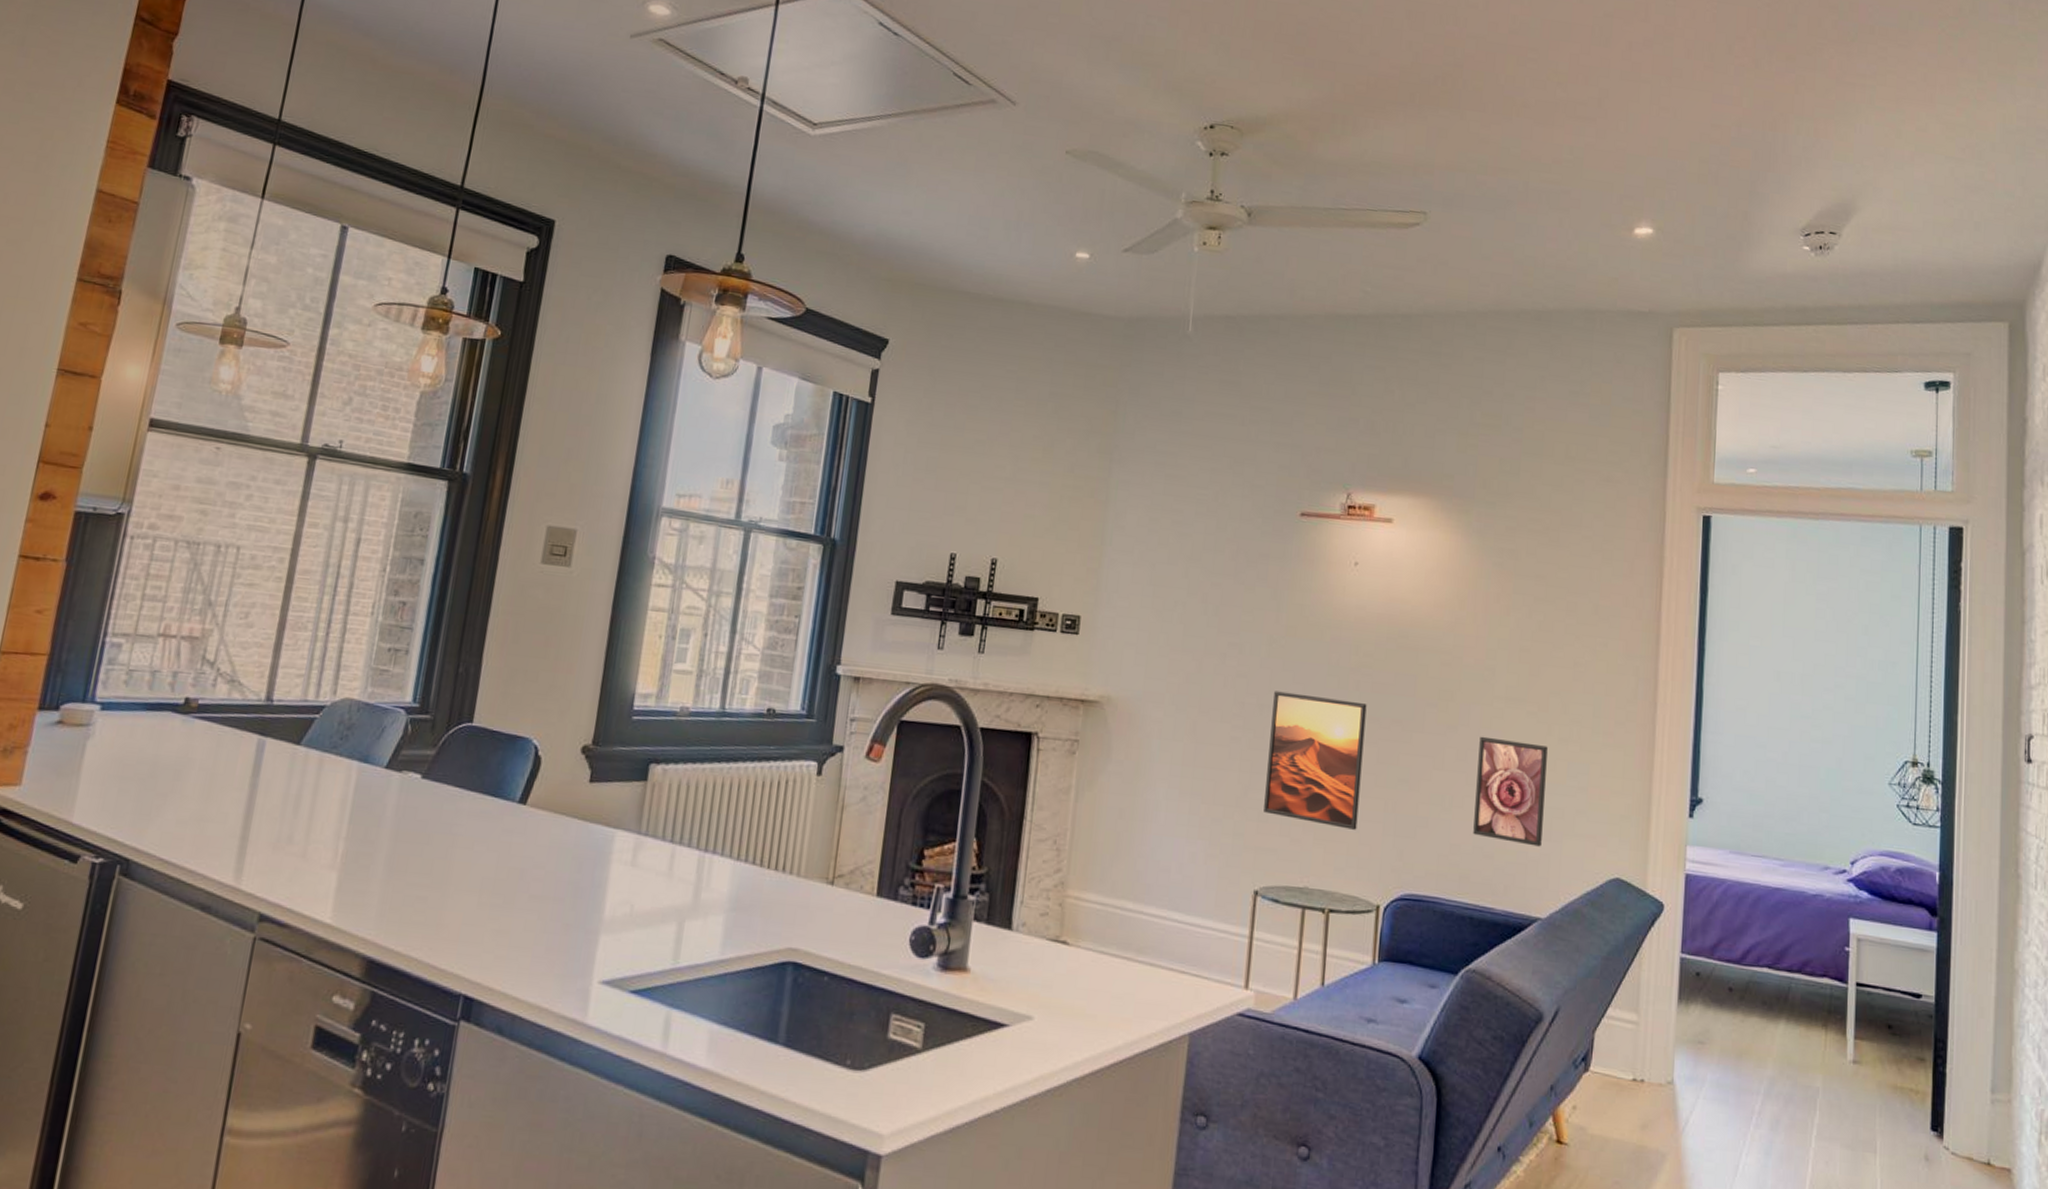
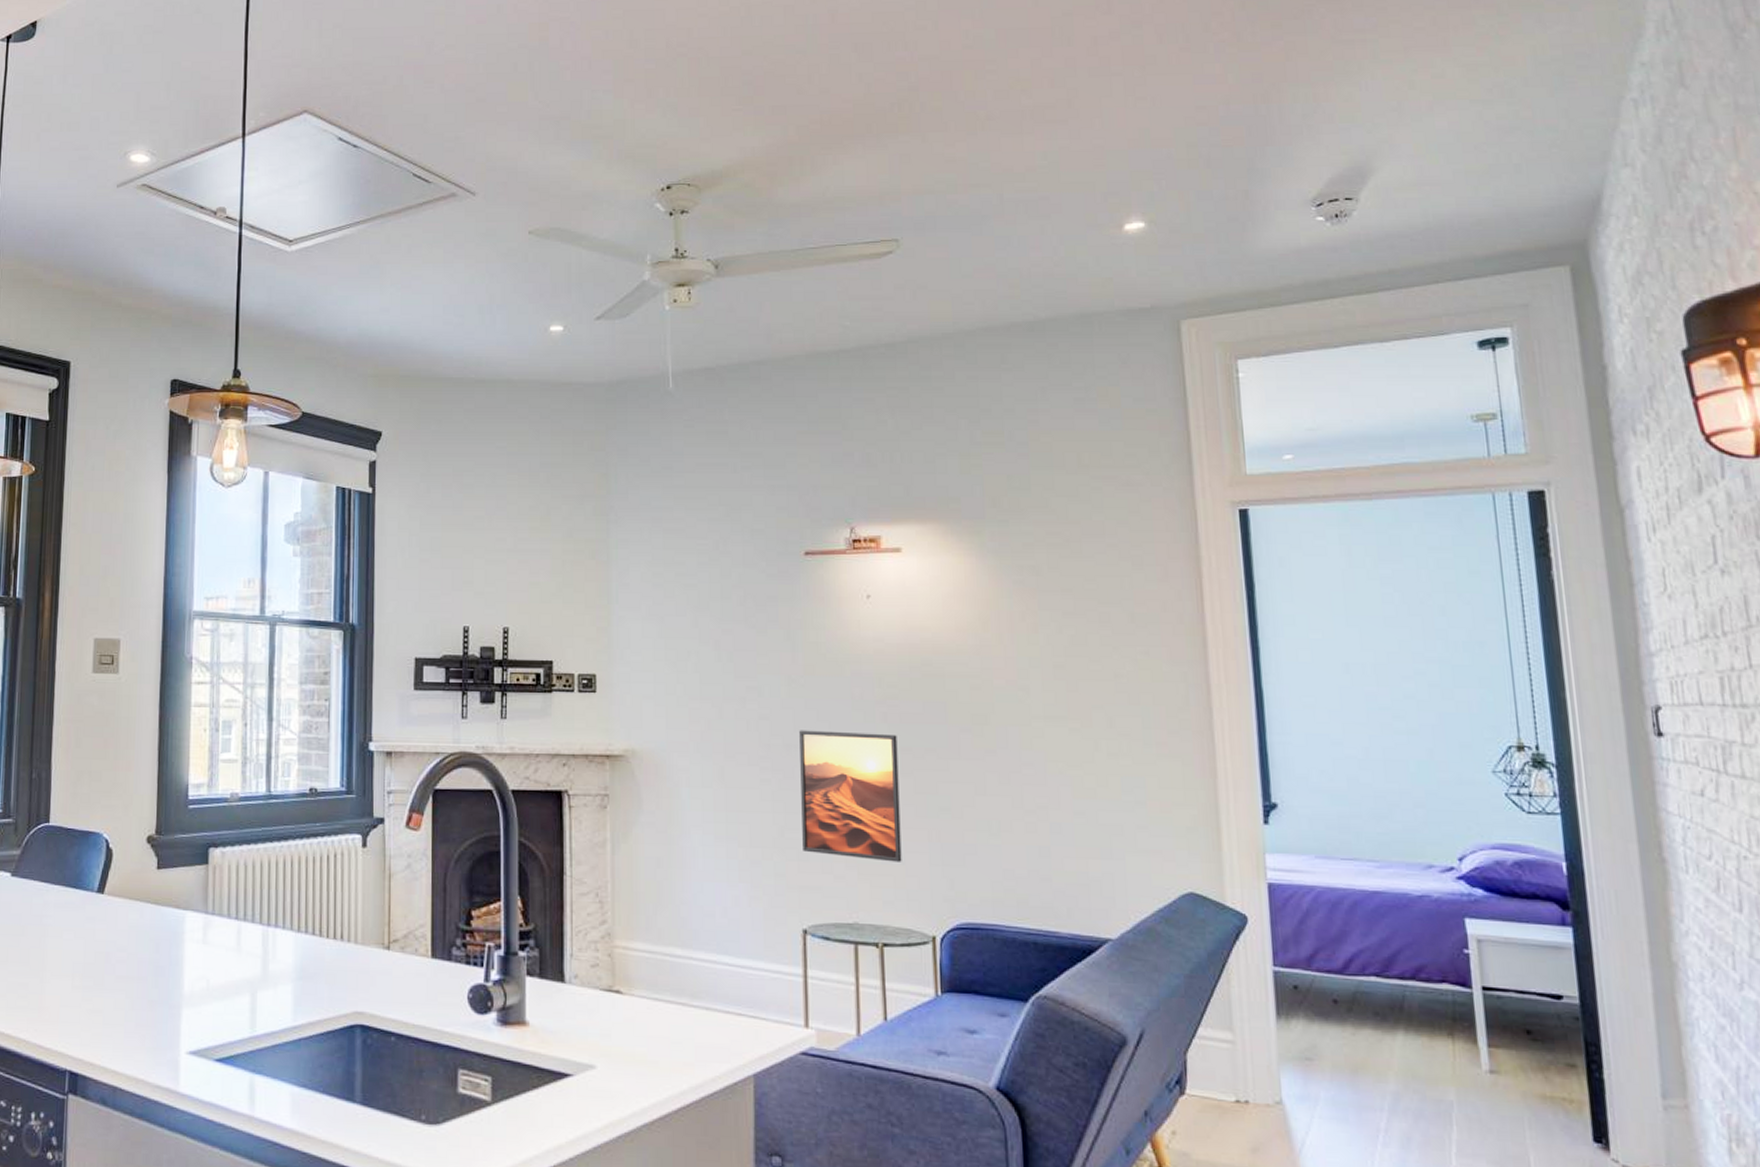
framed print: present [1473,736,1548,847] -> none [1021,757,1103,866]

